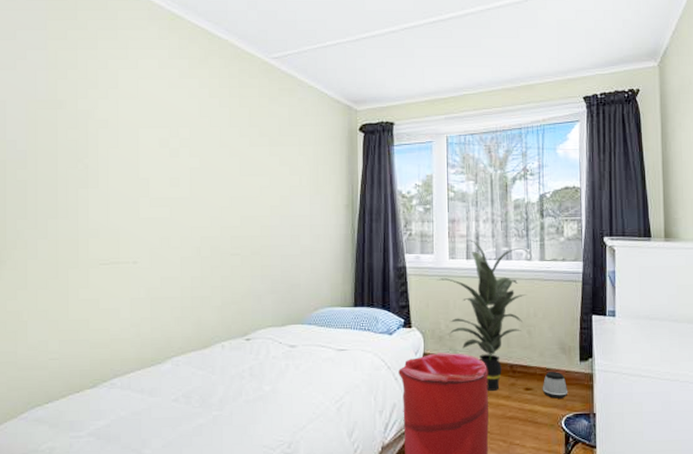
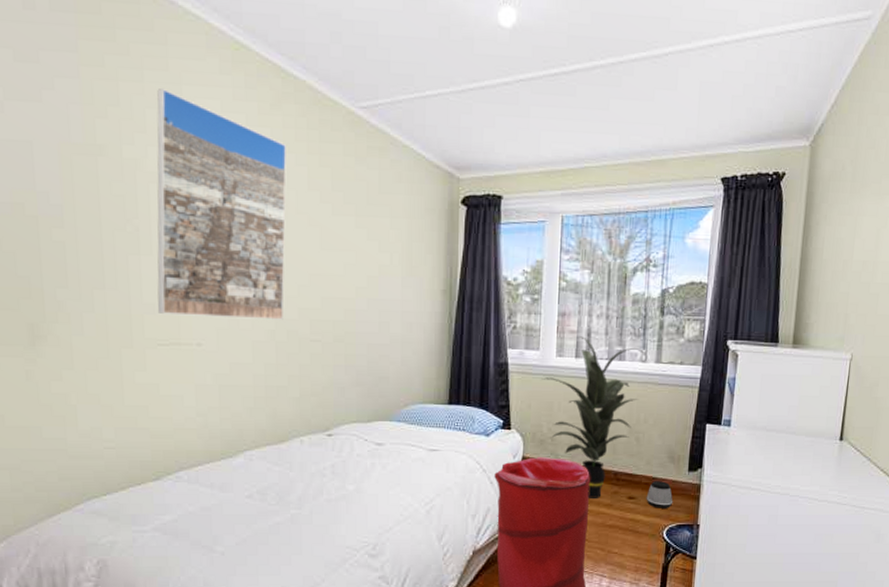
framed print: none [100,54,212,238] -> present [157,89,287,320]

